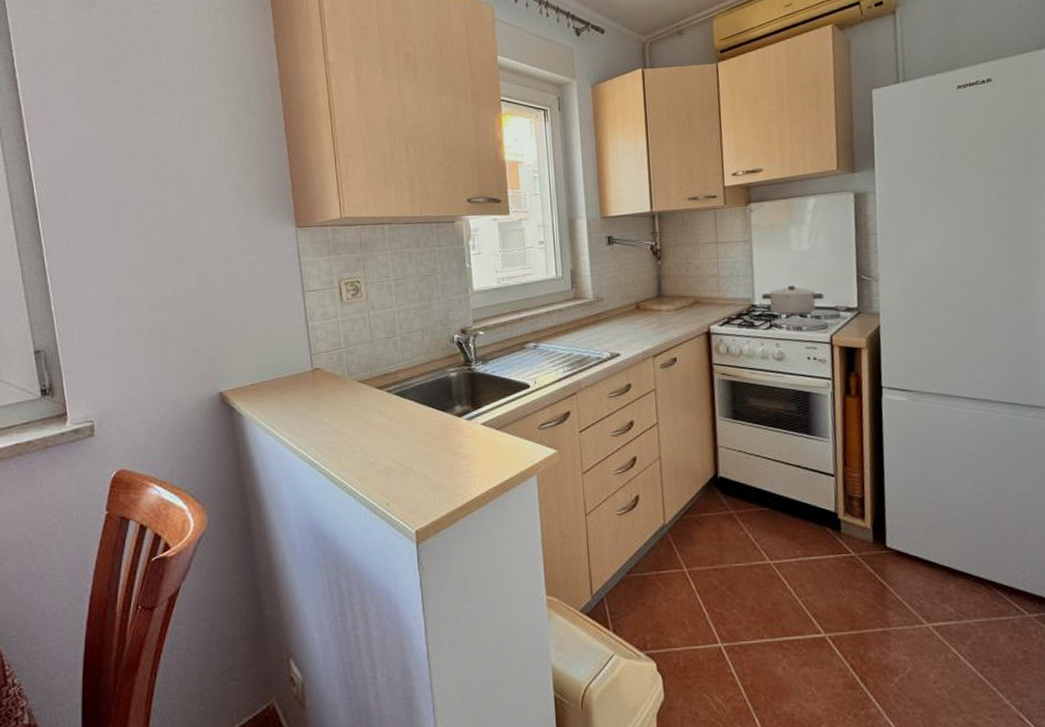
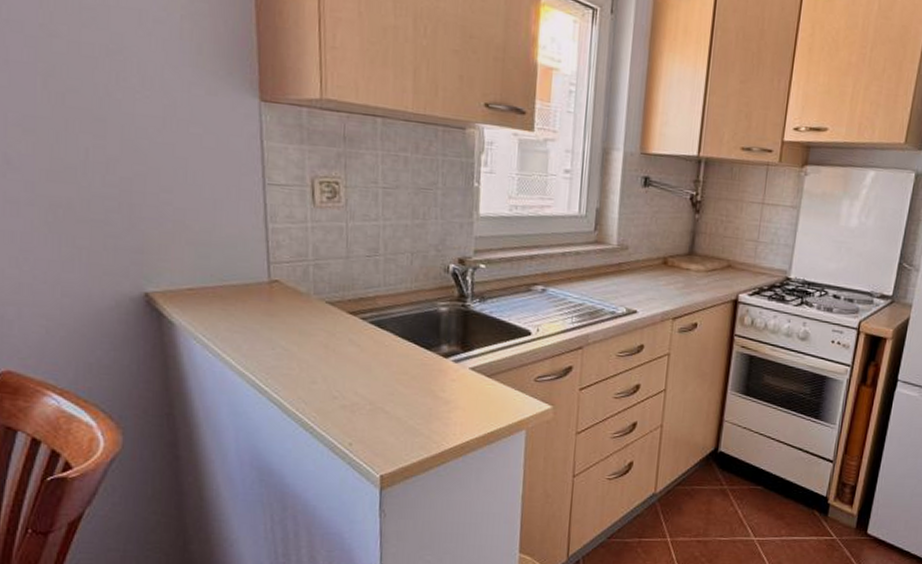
cooking pot: present [762,285,824,316] -> none [799,262,862,297]

